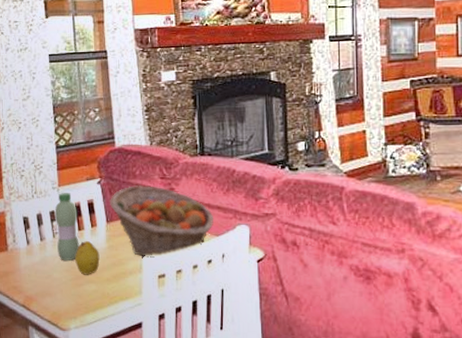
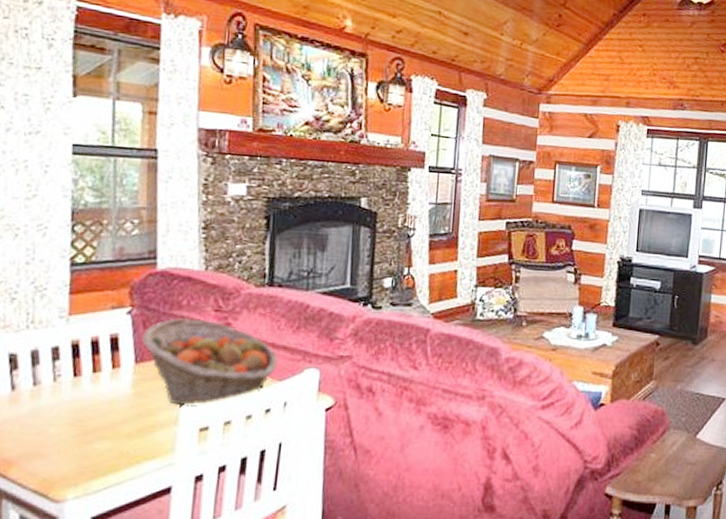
water bottle: present [54,193,79,261] -> none [58,324,94,412]
fruit: present [75,241,100,275] -> none [84,386,121,430]

